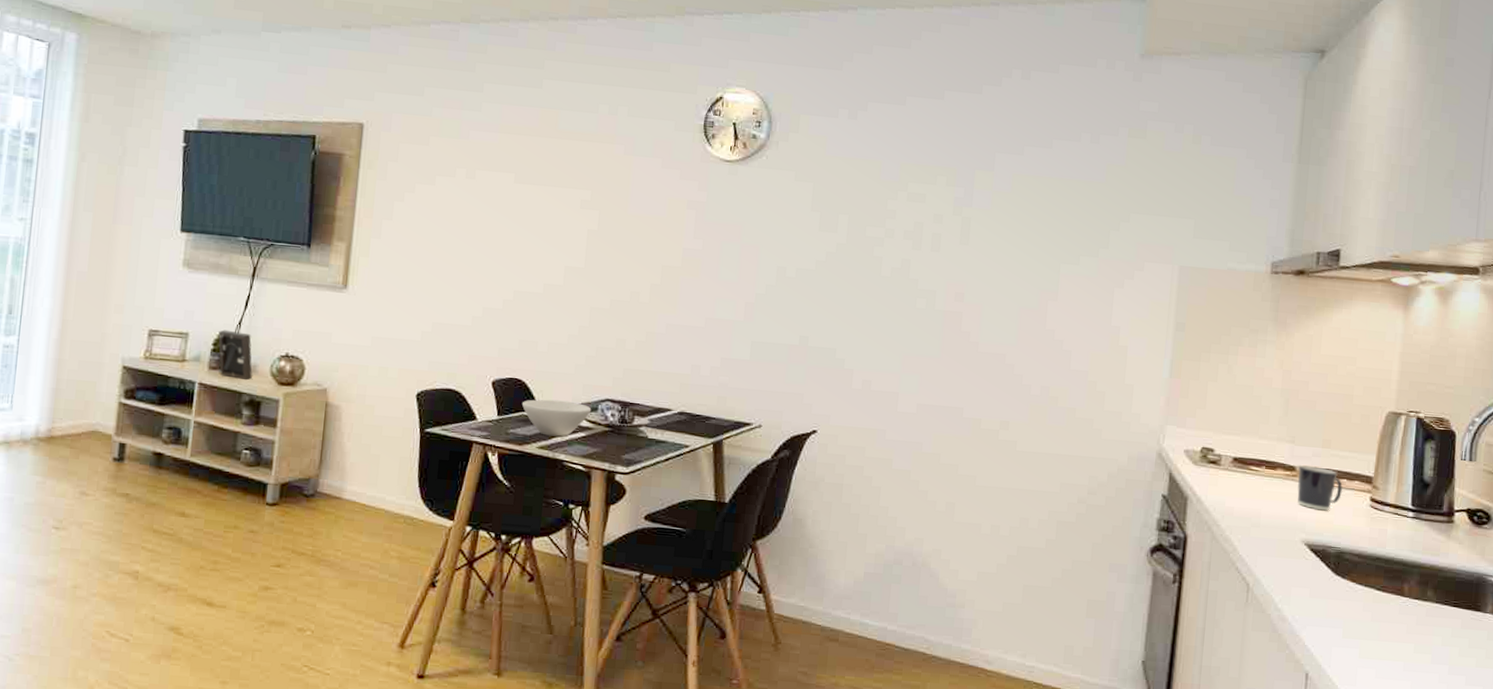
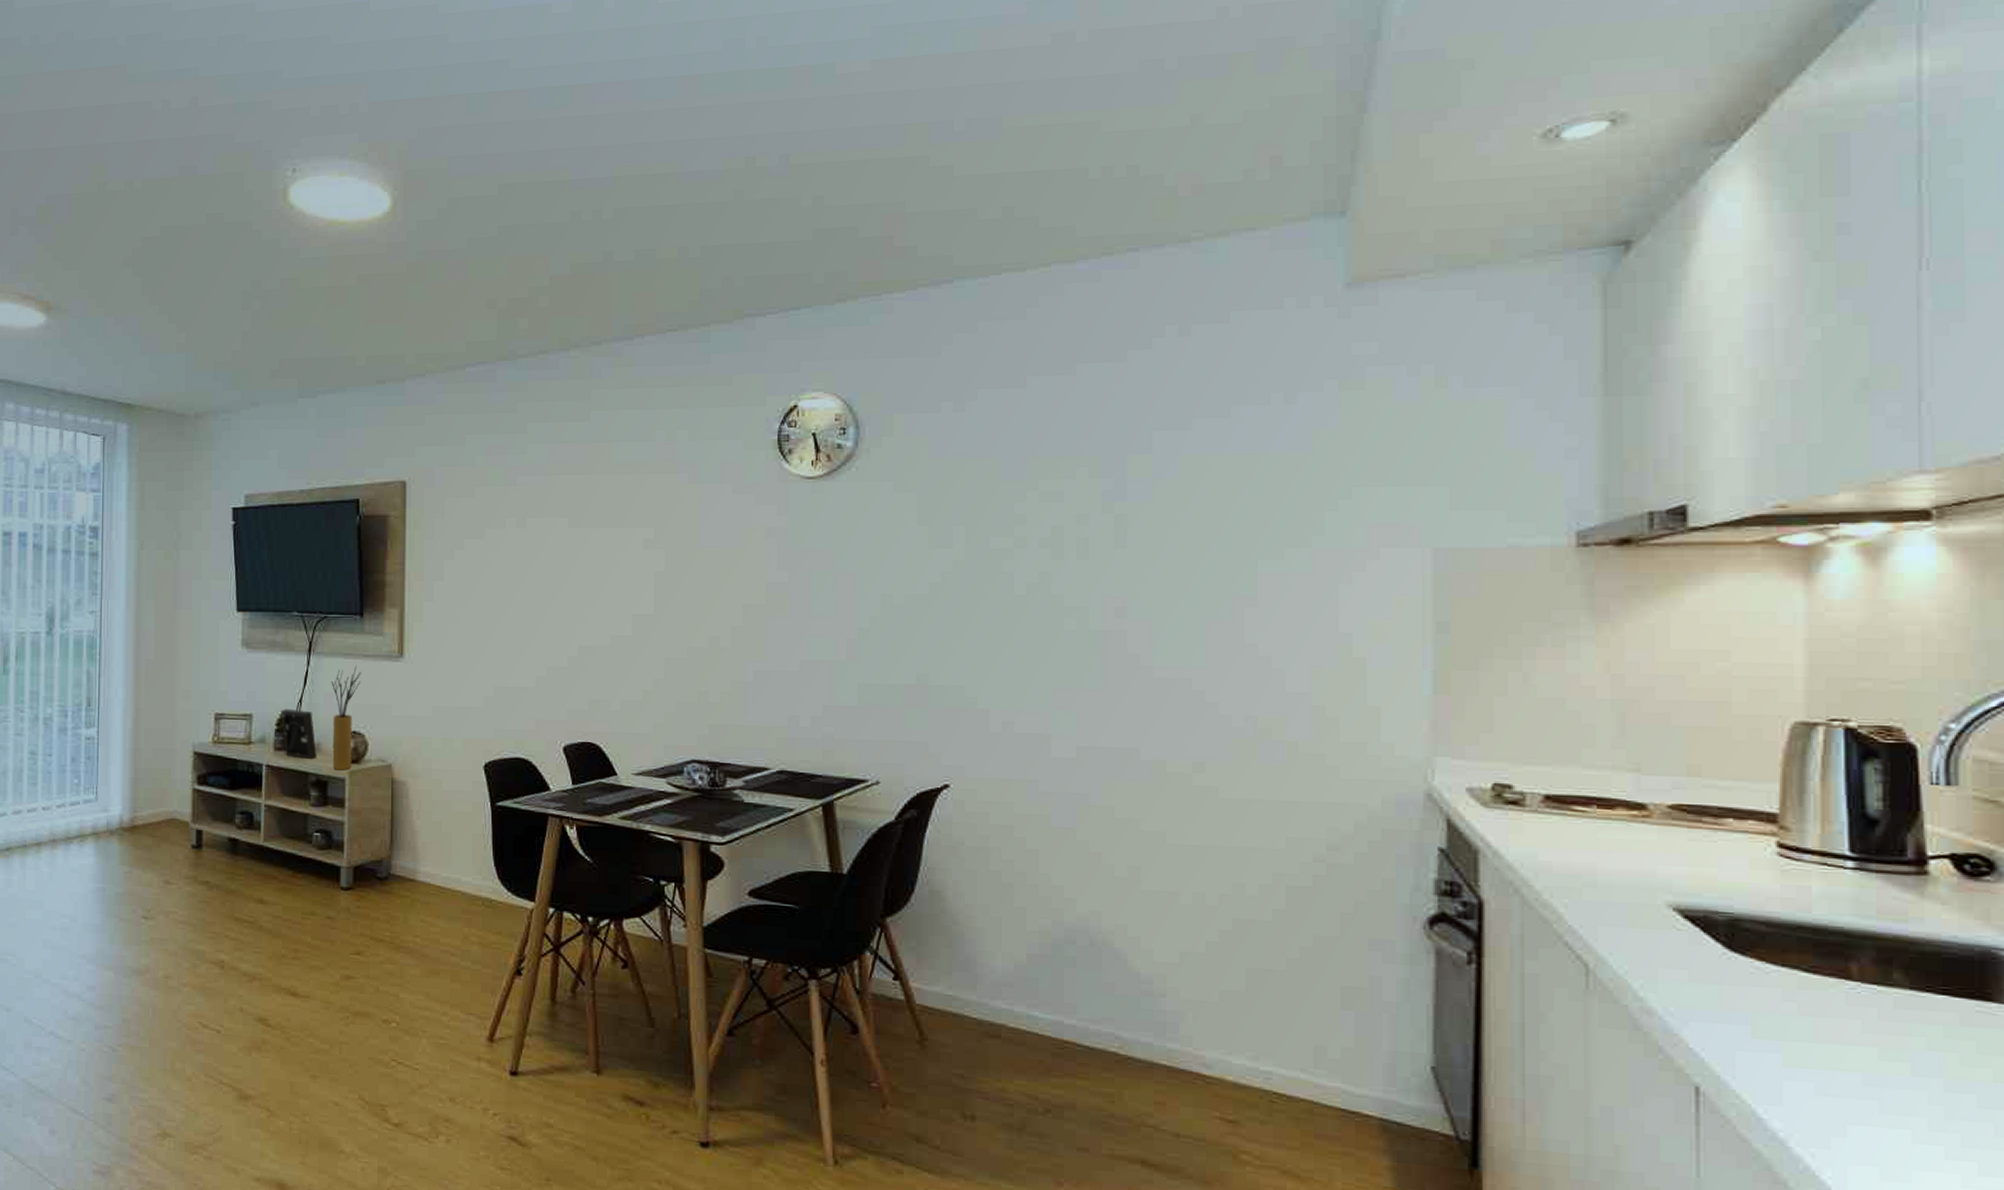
vase: none [267,293,304,393] -> present [331,665,361,771]
bowl: present [521,399,592,437] -> none [597,764,676,805]
mug: present [1297,465,1343,511] -> none [1651,802,1727,863]

